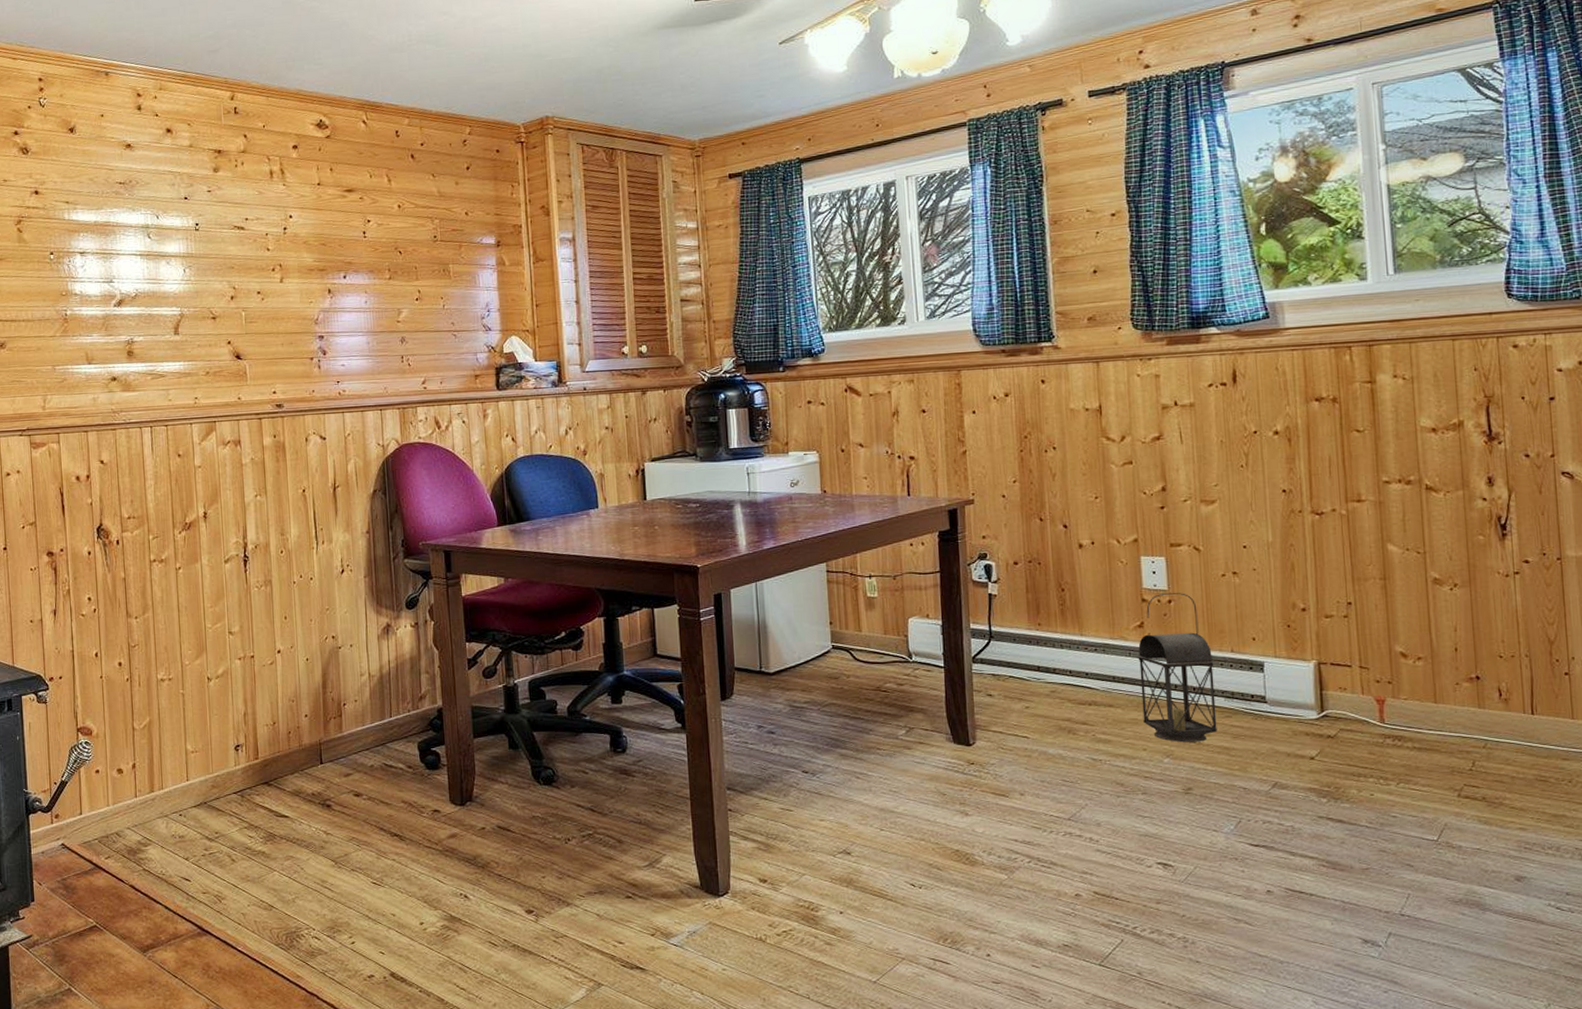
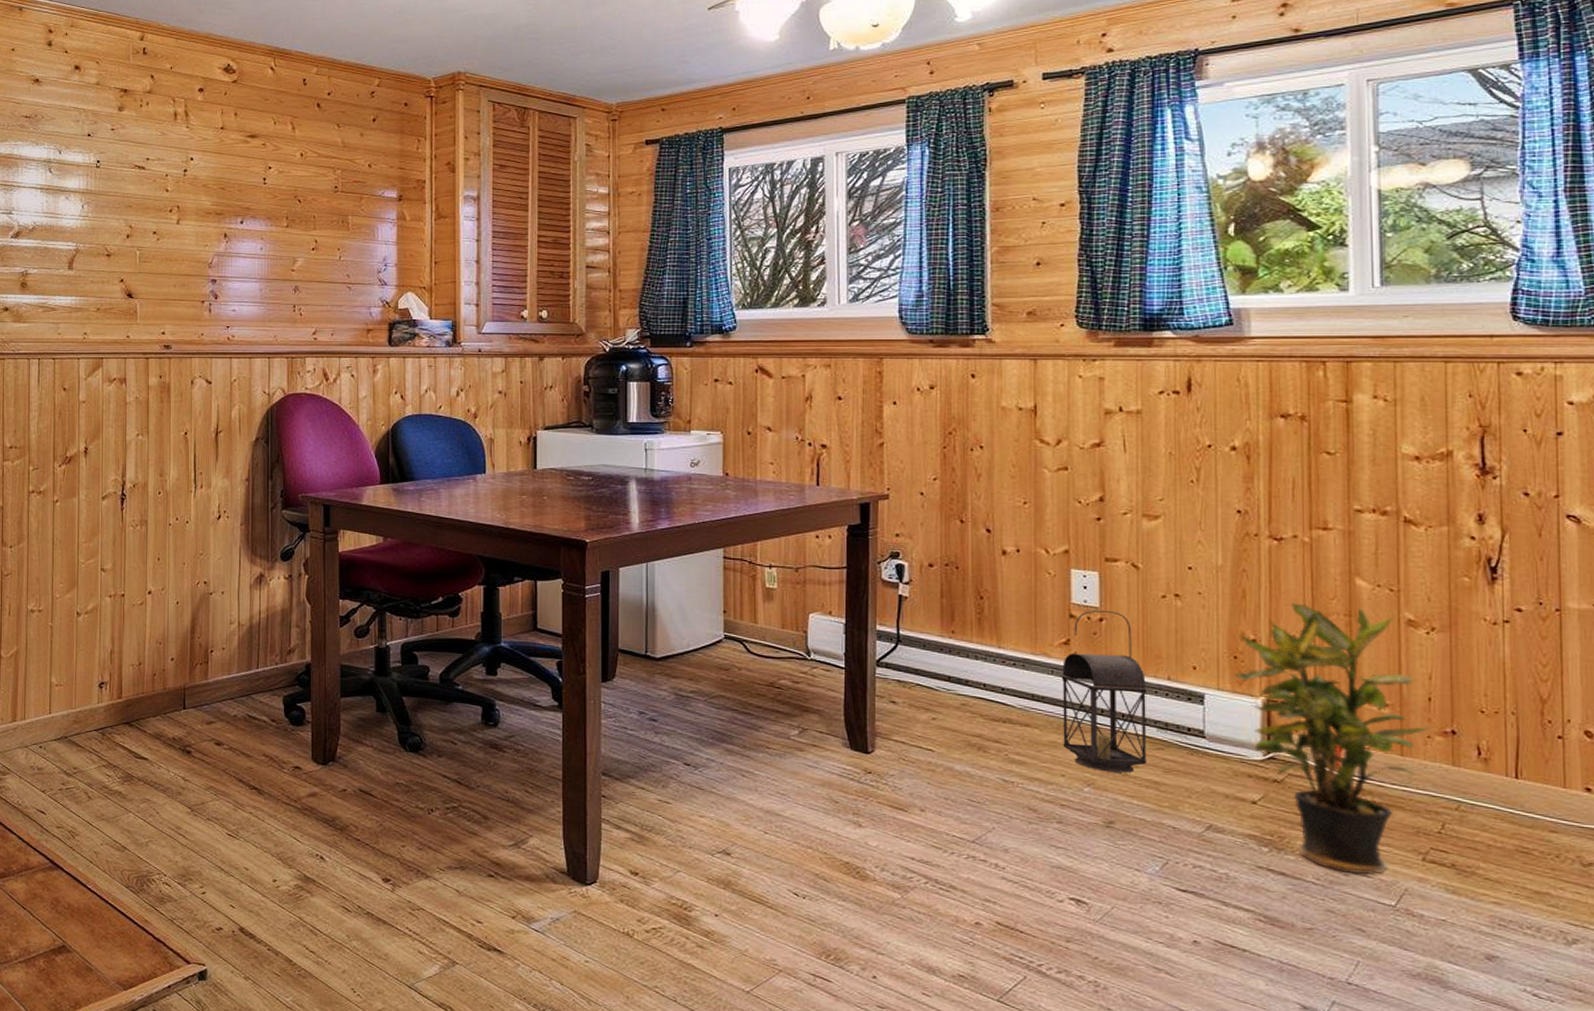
potted plant: none [1287,571,1457,816] -> present [1232,603,1429,875]

